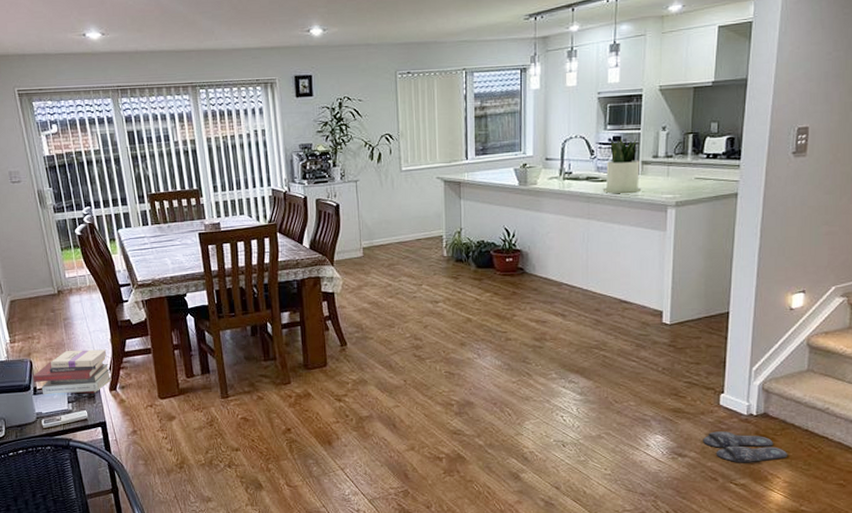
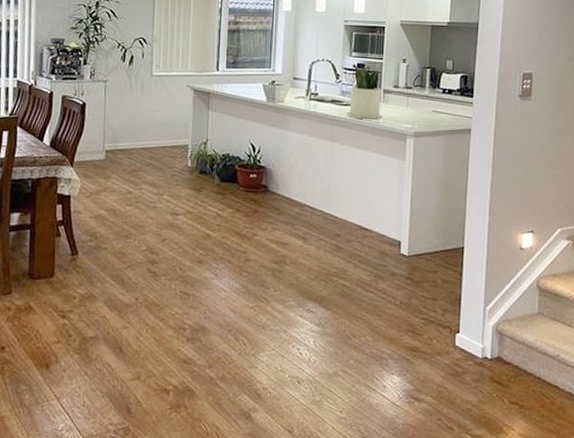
slippers: present [703,431,788,463] -> none [439,374,522,412]

